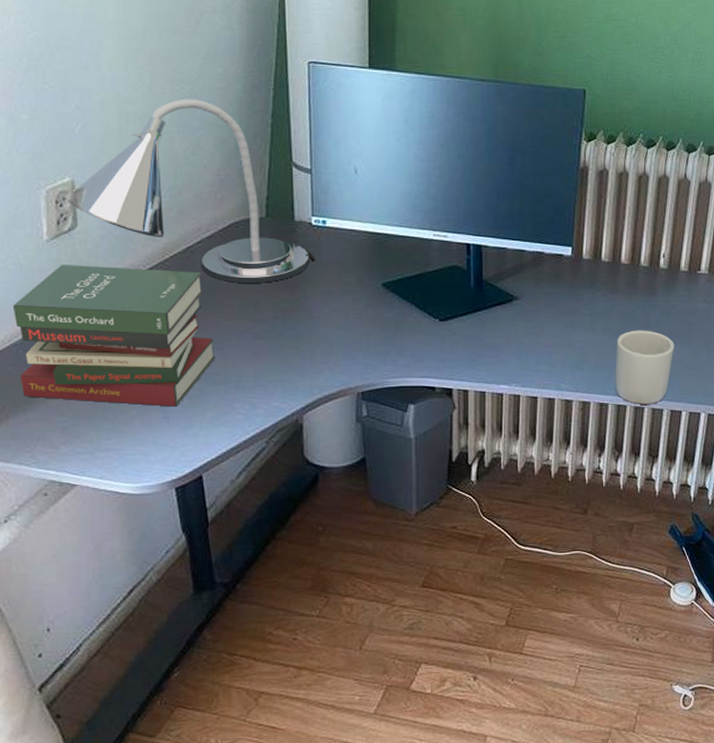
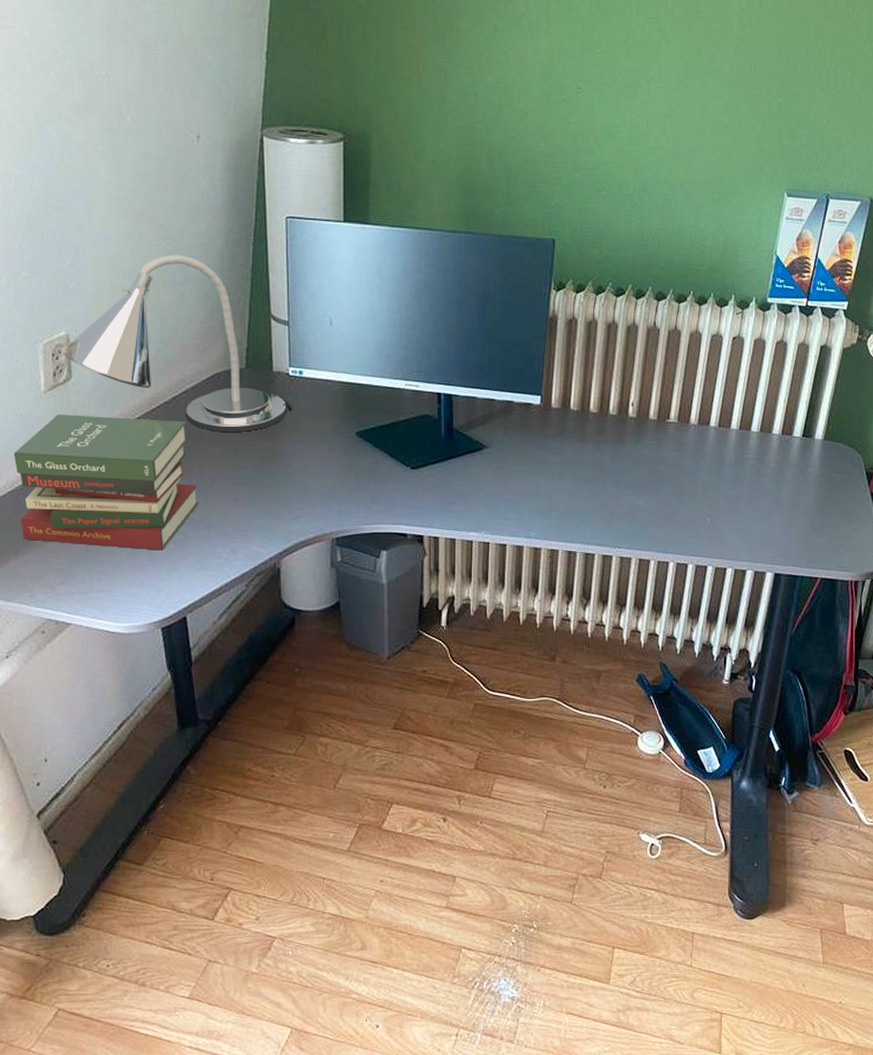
mug: present [615,330,674,405] -> none [583,478,643,553]

